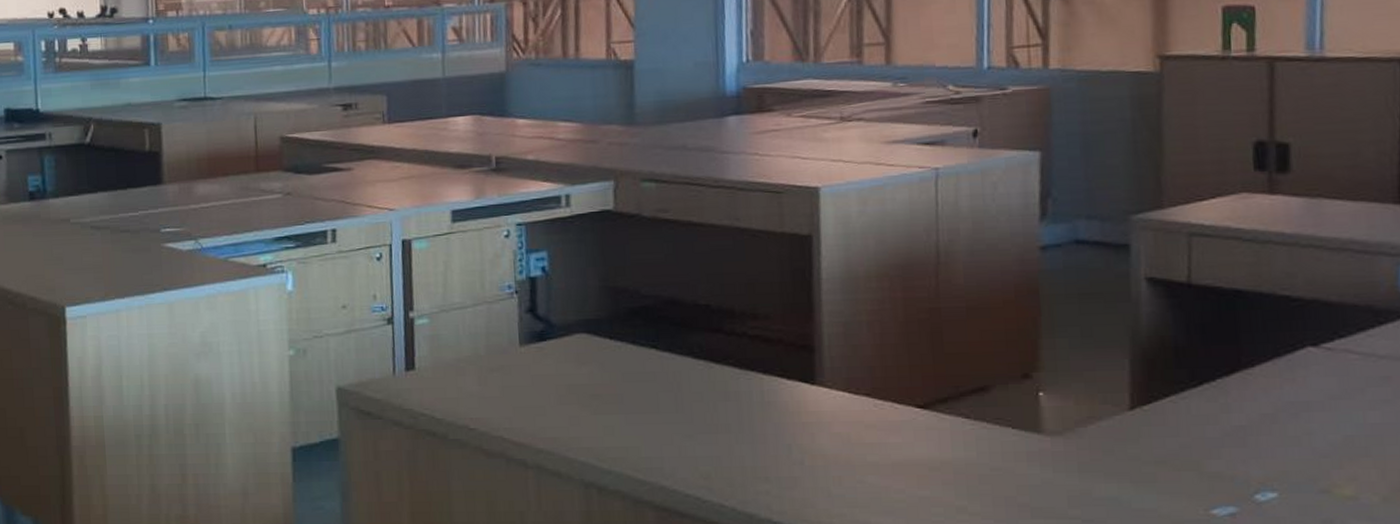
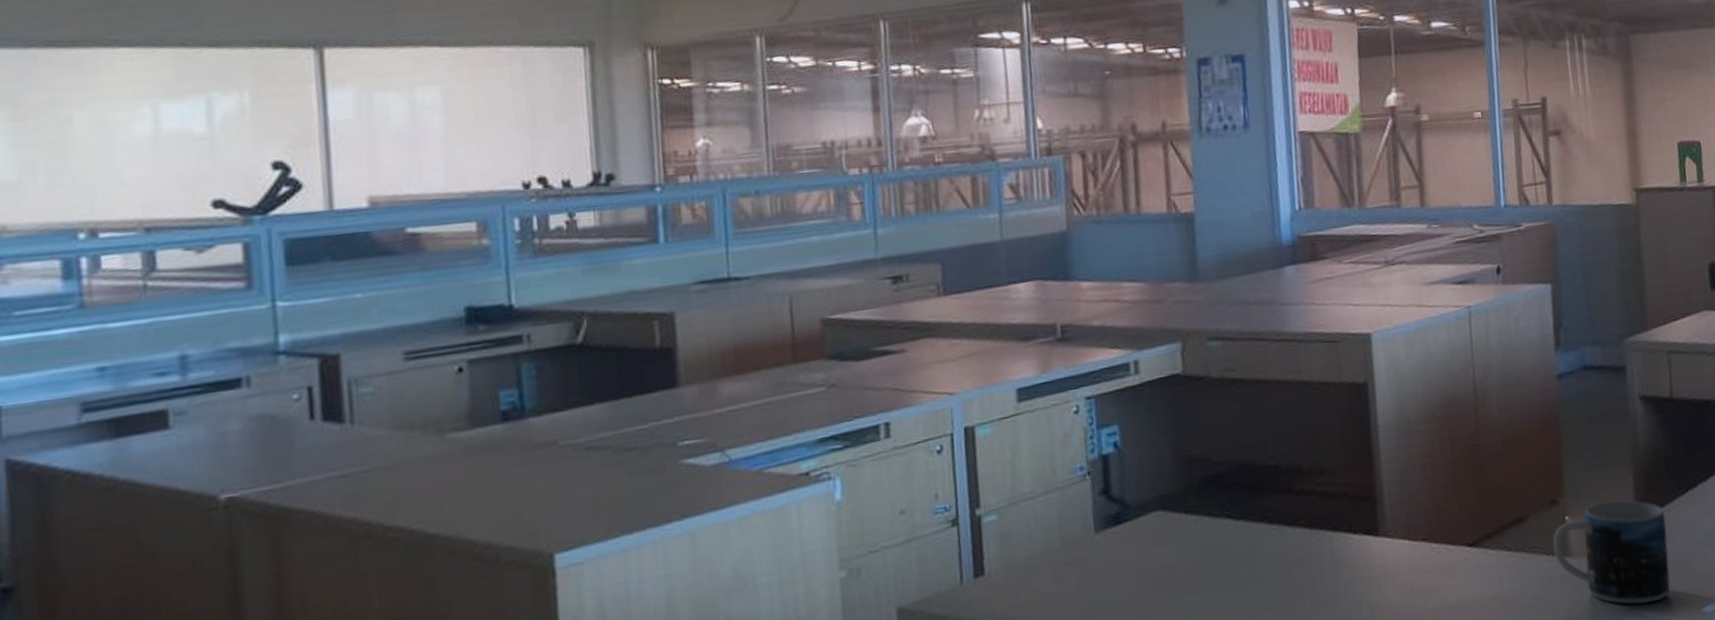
mug: none [1021,383,1170,495] -> present [1553,500,1671,605]

